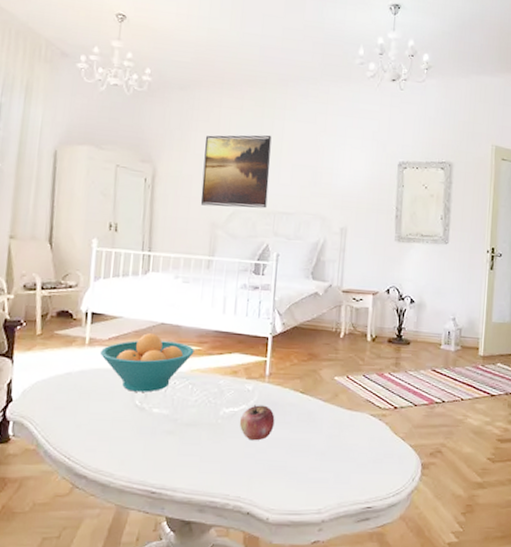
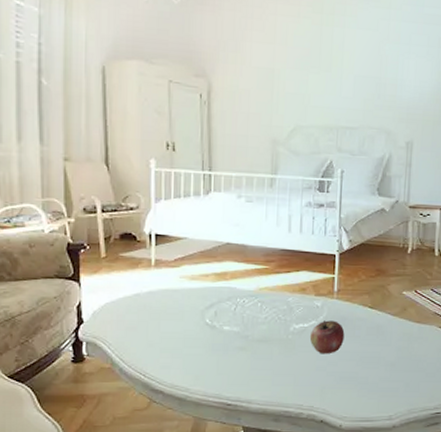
fruit bowl: present [99,333,194,392] -> none [166,253,262,311]
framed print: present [200,135,272,209] -> none [260,44,332,123]

